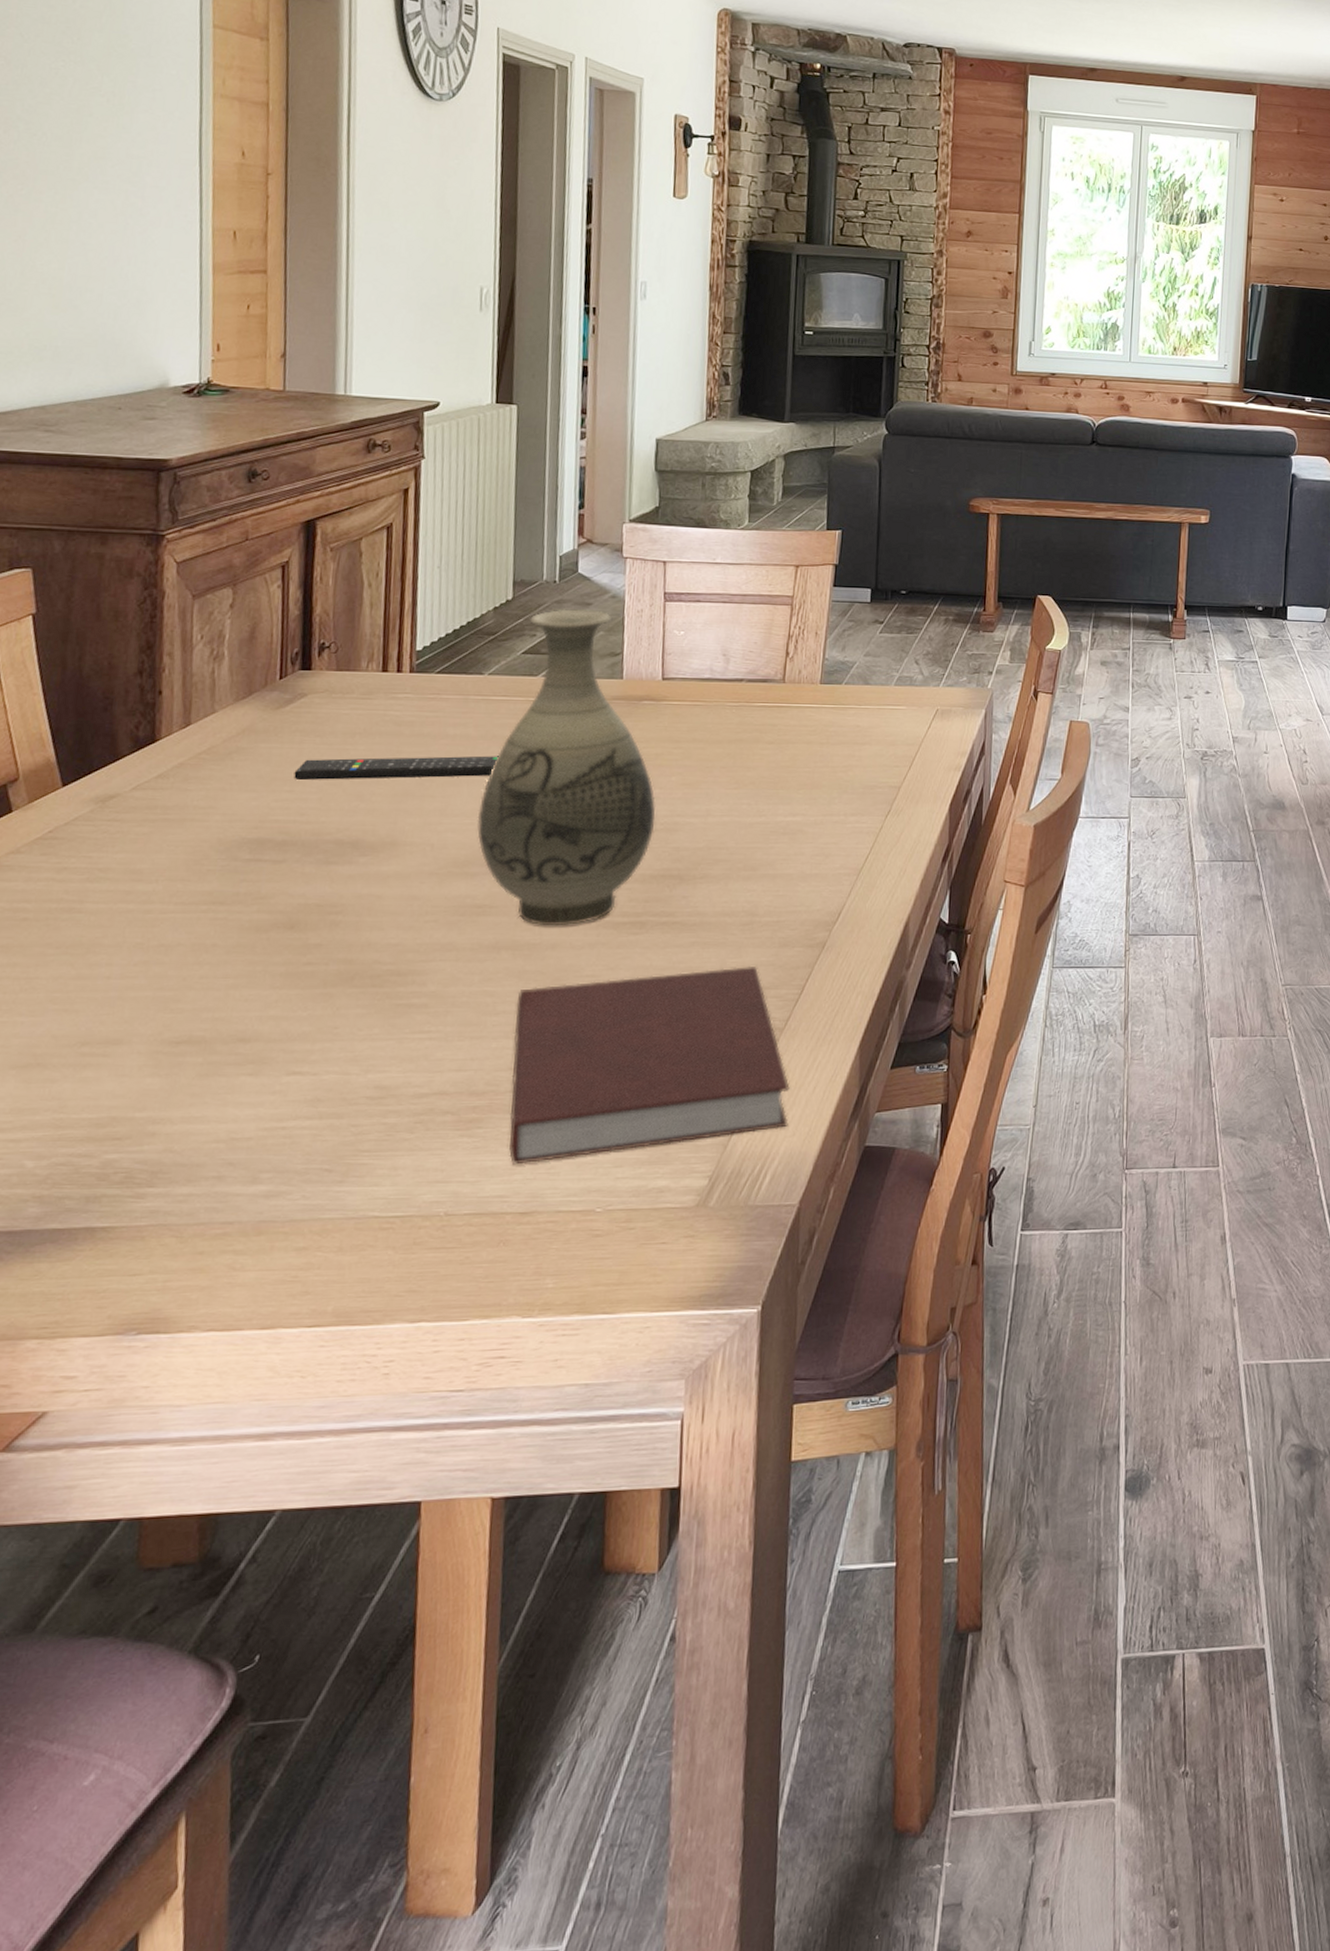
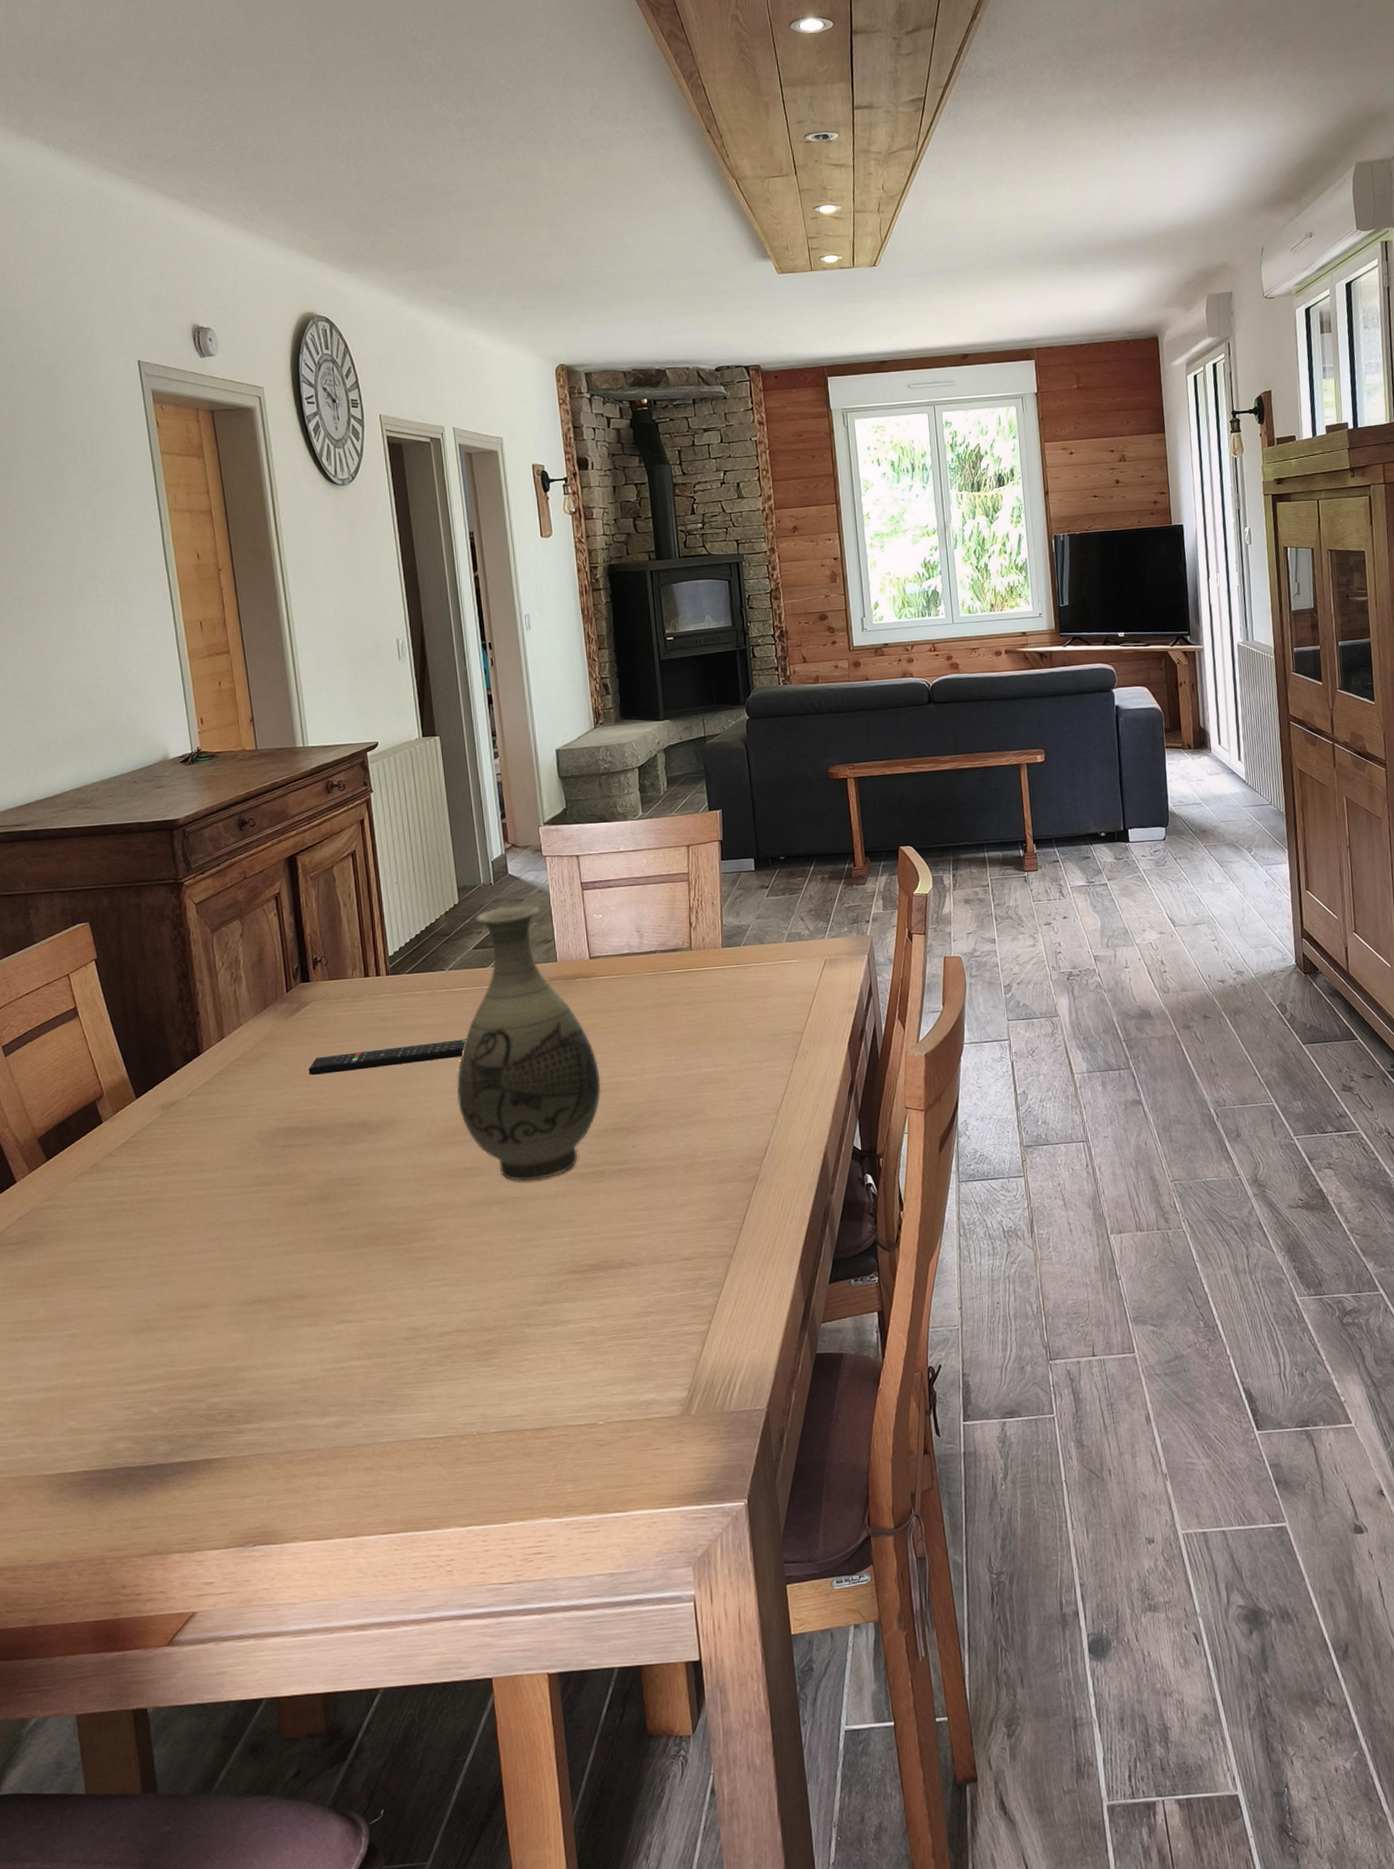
notebook: present [508,967,790,1165] -> none [509,1202,748,1388]

